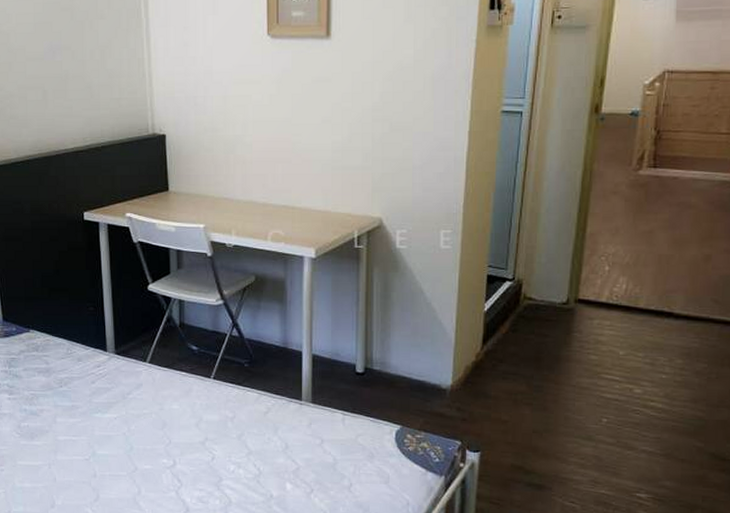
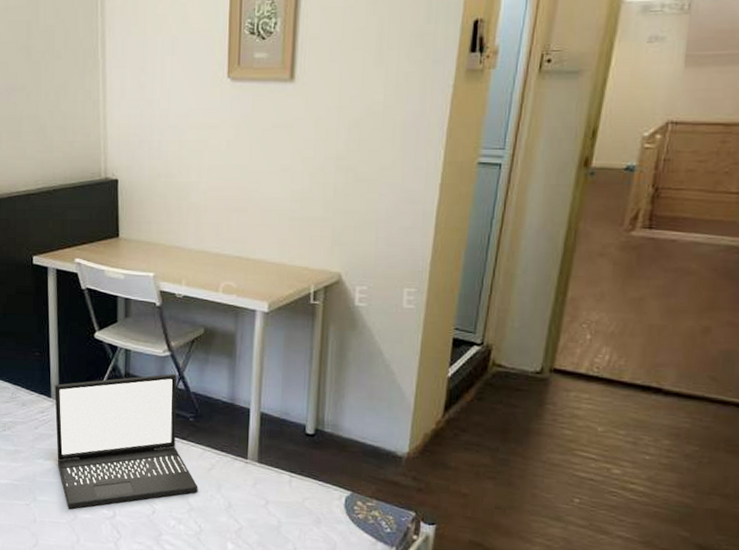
laptop: none [110,321,256,461] -> present [54,373,198,509]

